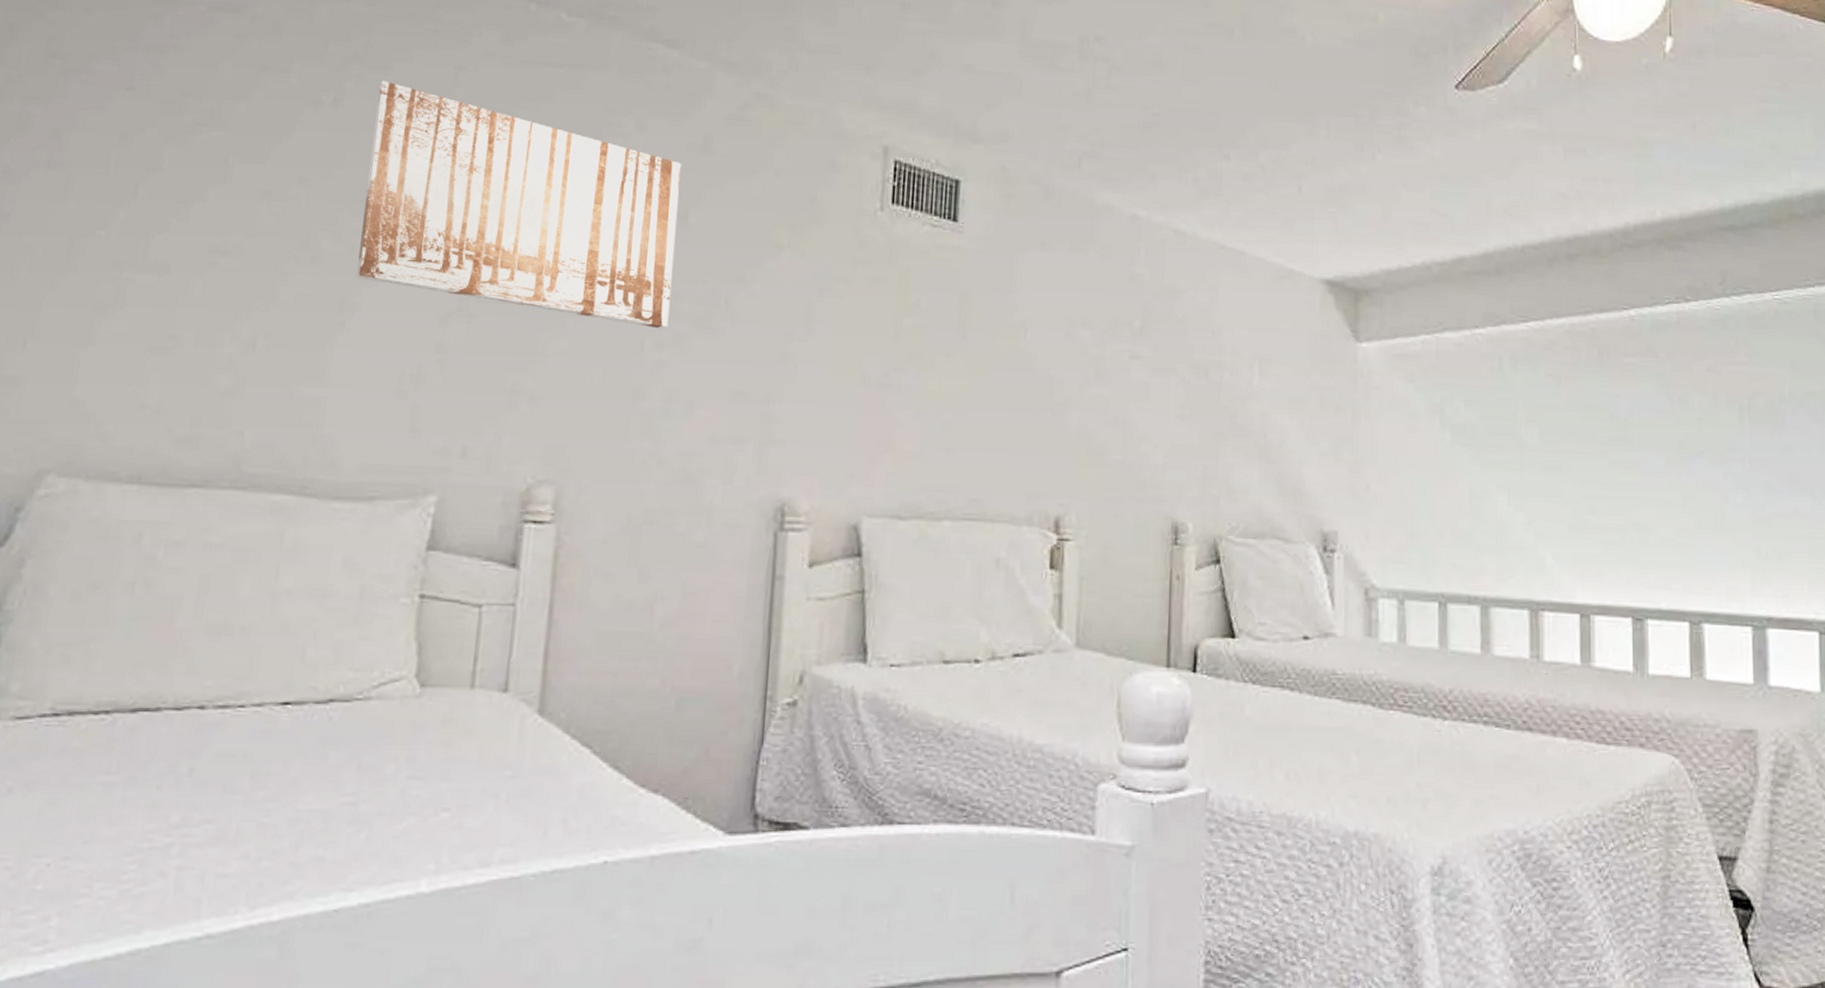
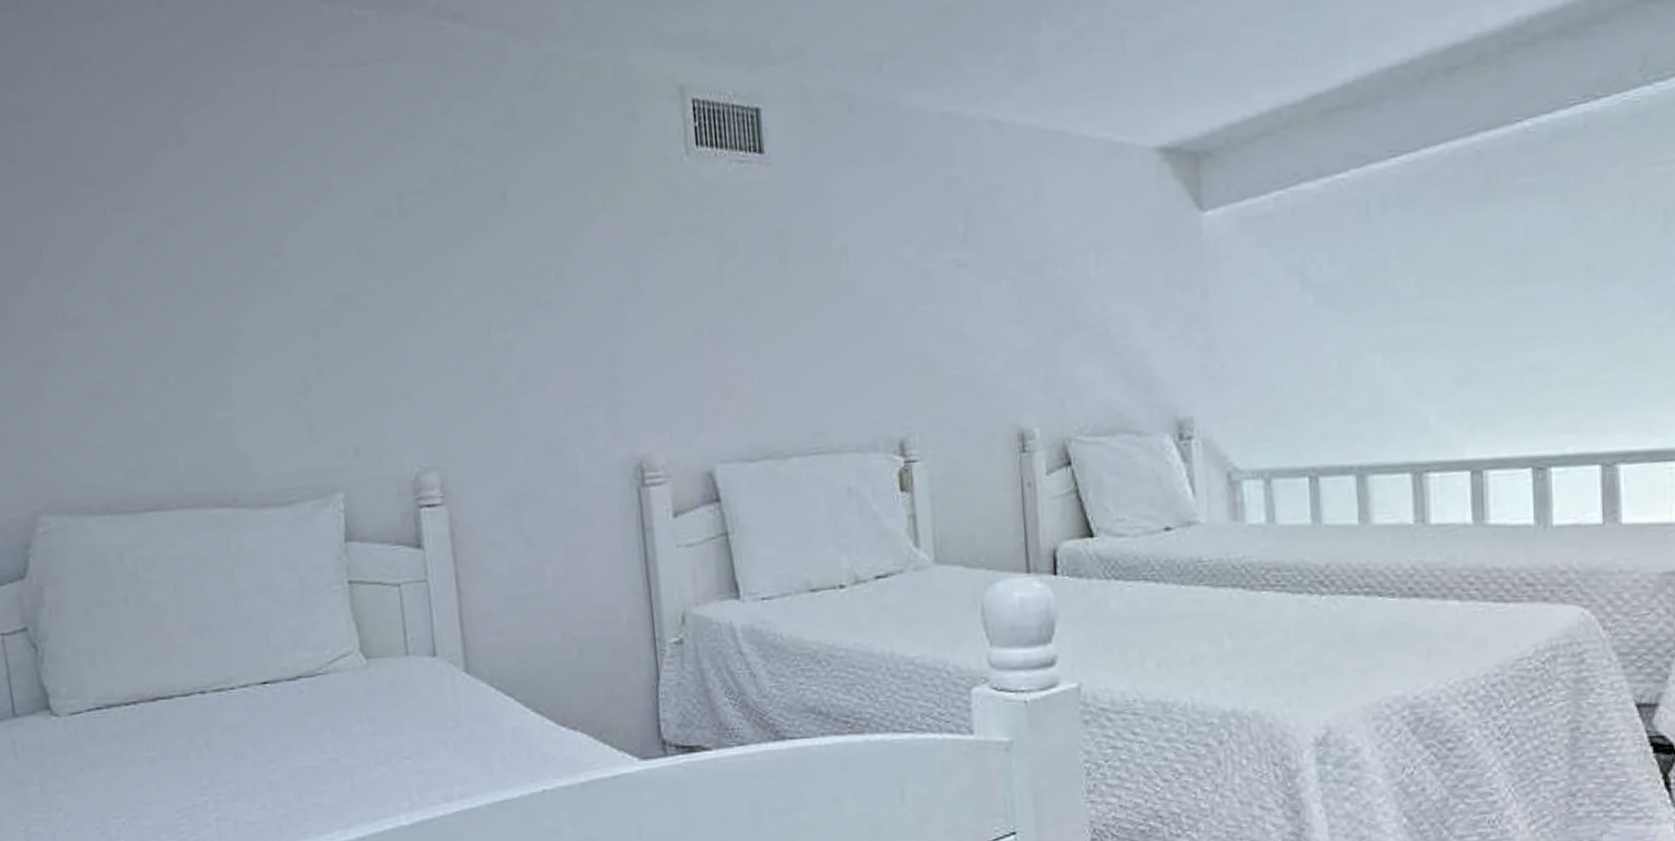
wall art: present [356,80,681,329] -> none [210,110,508,311]

